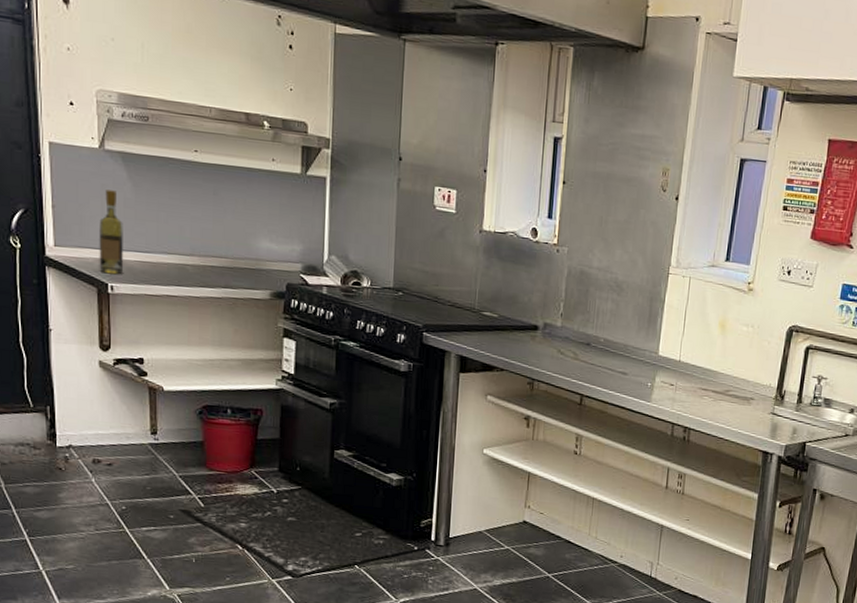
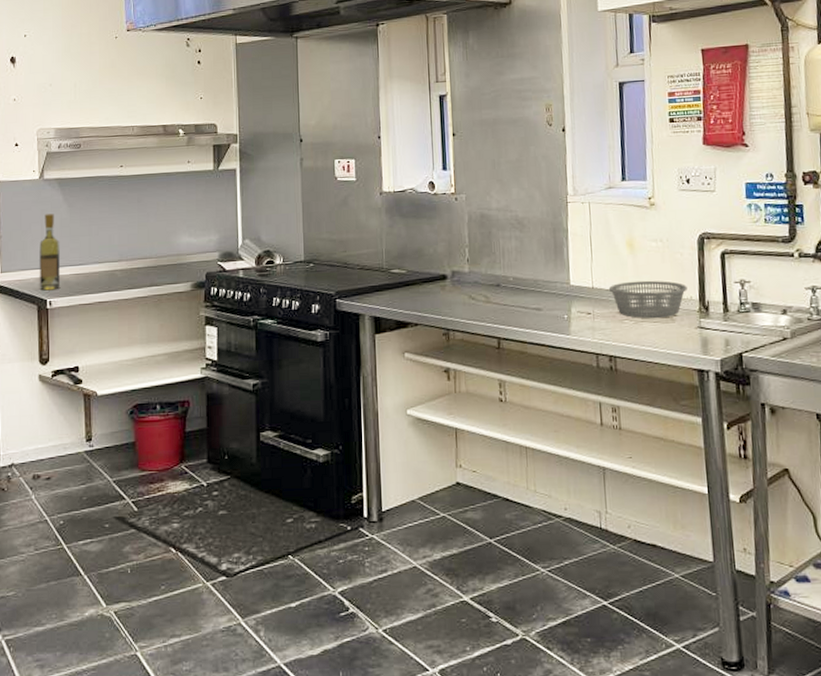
colander: none [694,360,768,400] -> present [608,280,687,319]

